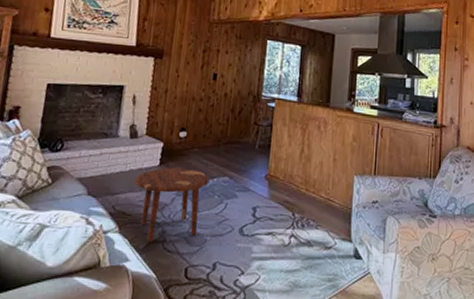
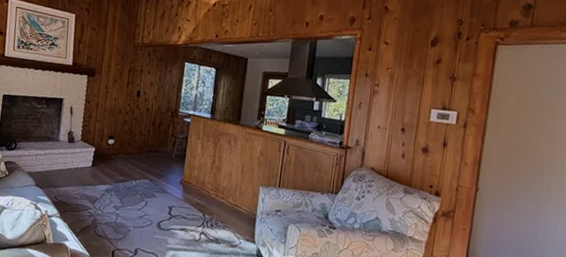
side table: present [135,167,210,243] -> none [72,168,133,228]

